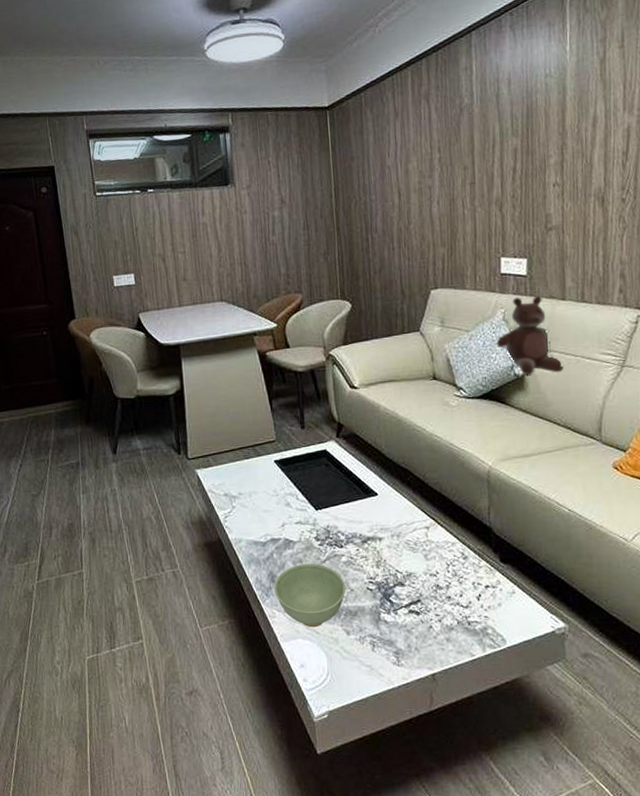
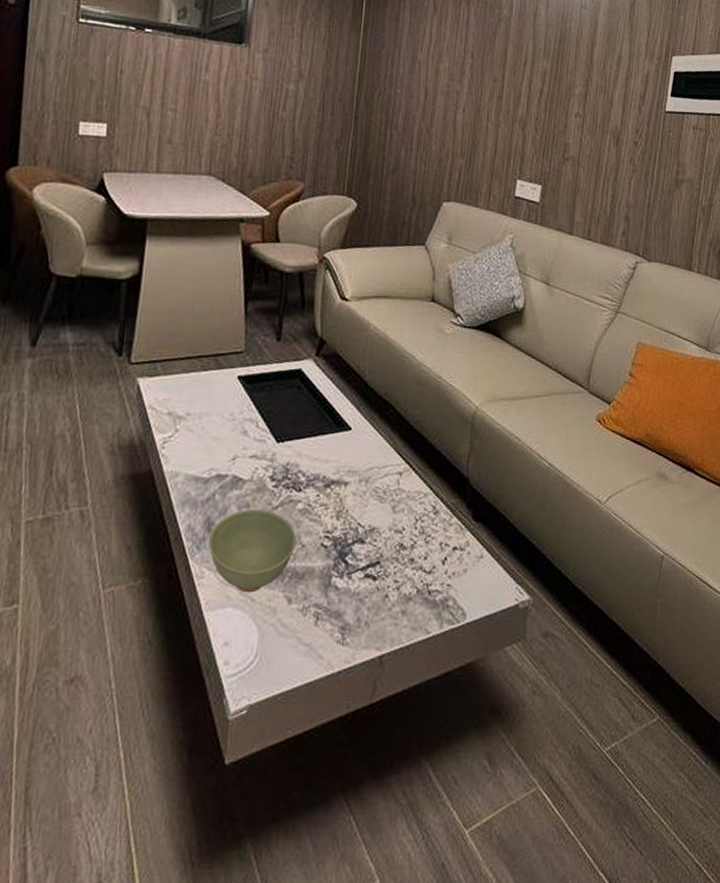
teddy bear: present [496,295,565,375] -> none [500,224,564,311]

